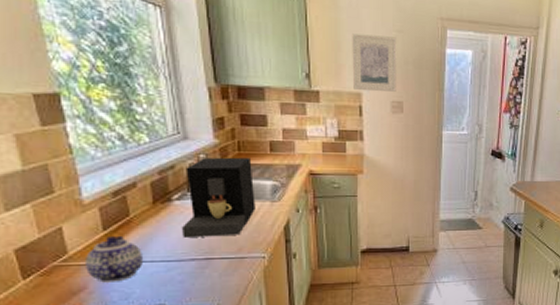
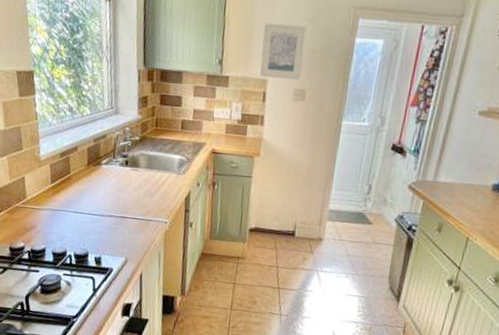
teapot: present [86,235,142,283] -> none [37,188,76,226]
coffee maker: present [182,157,255,239] -> none [106,131,165,200]

